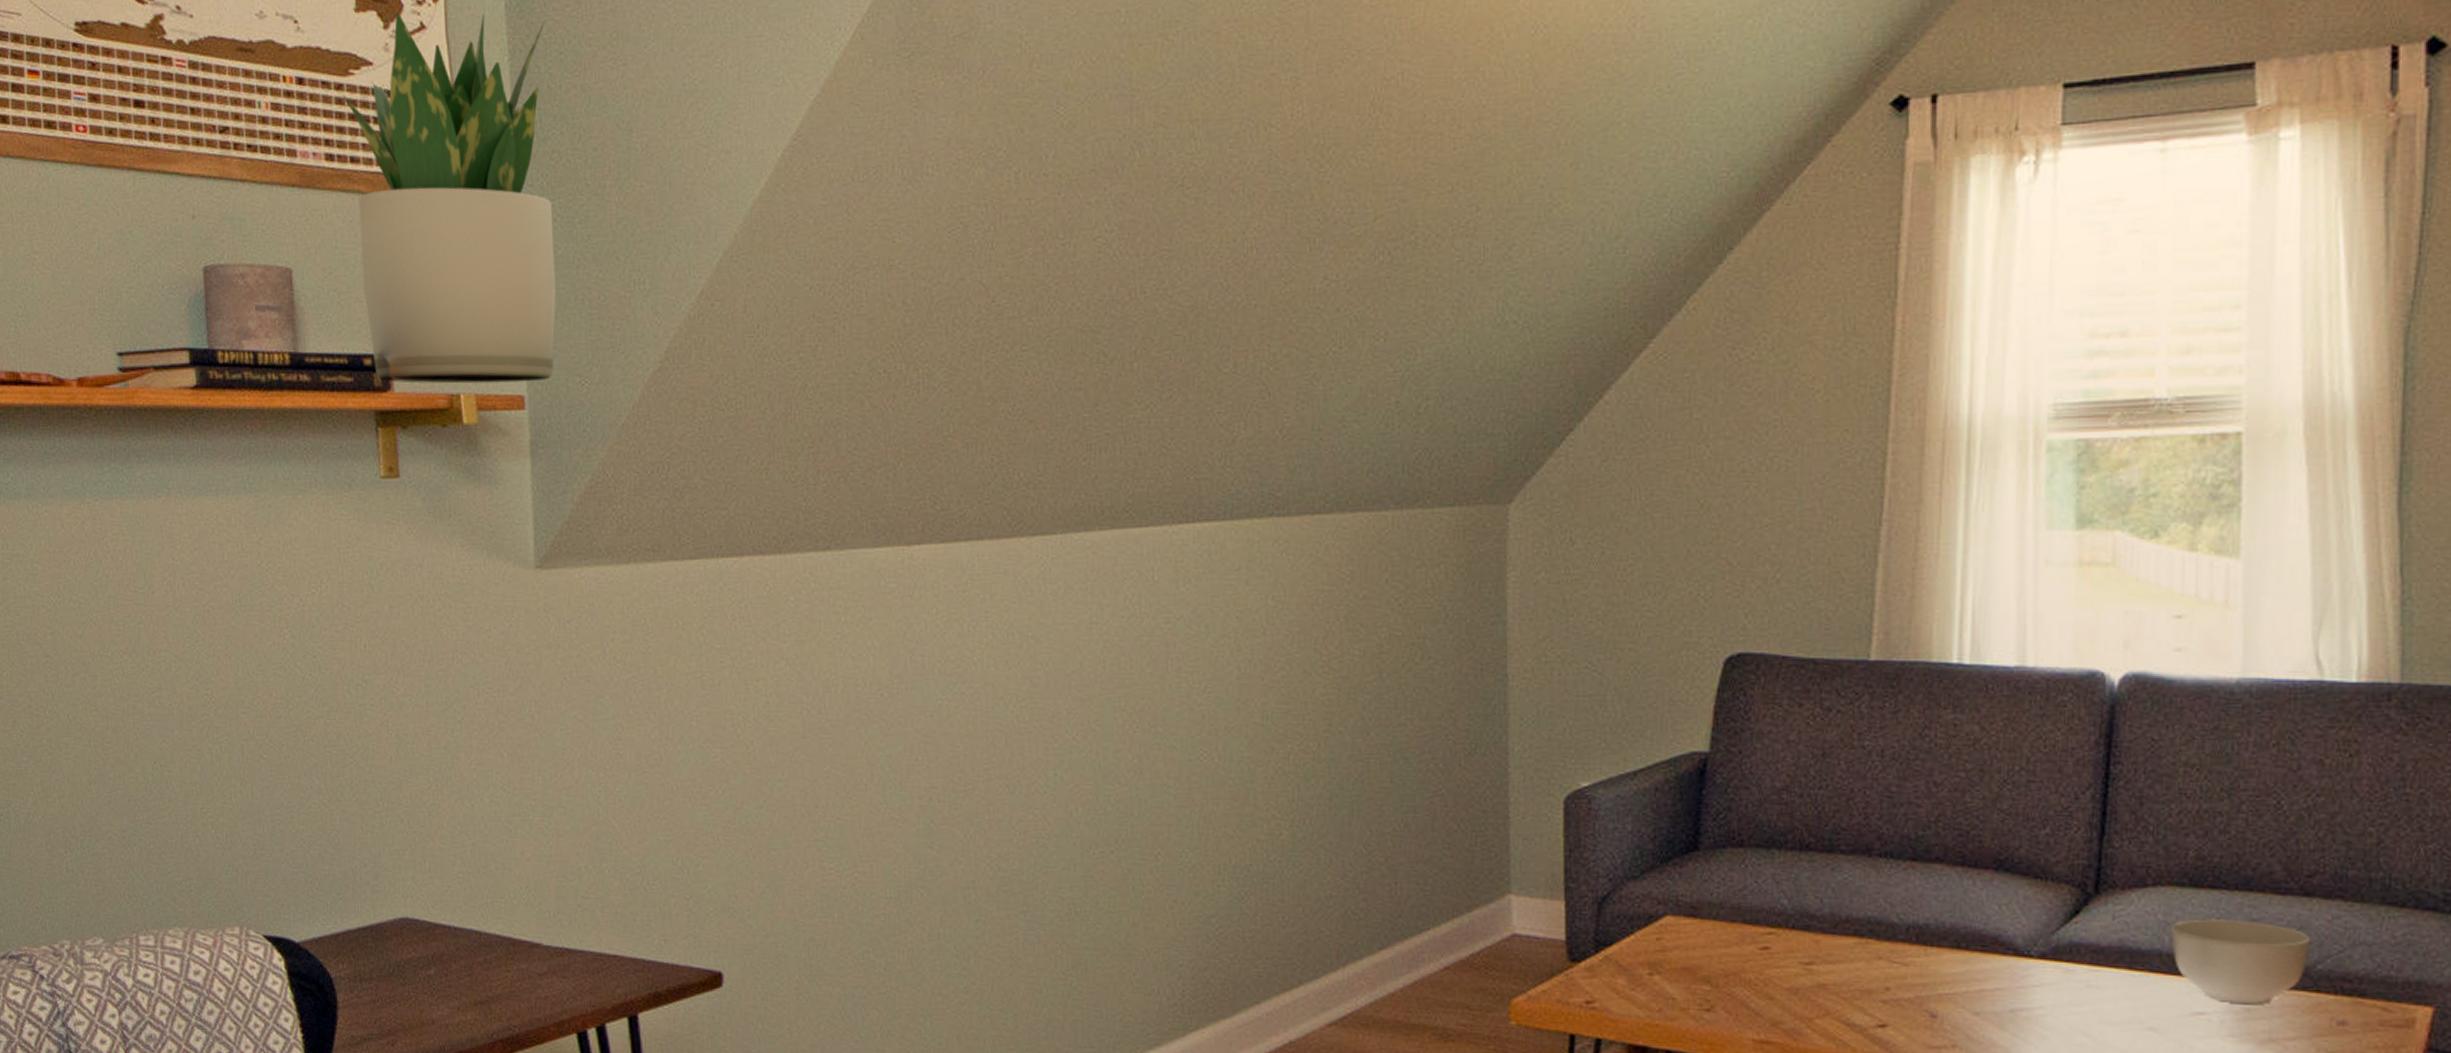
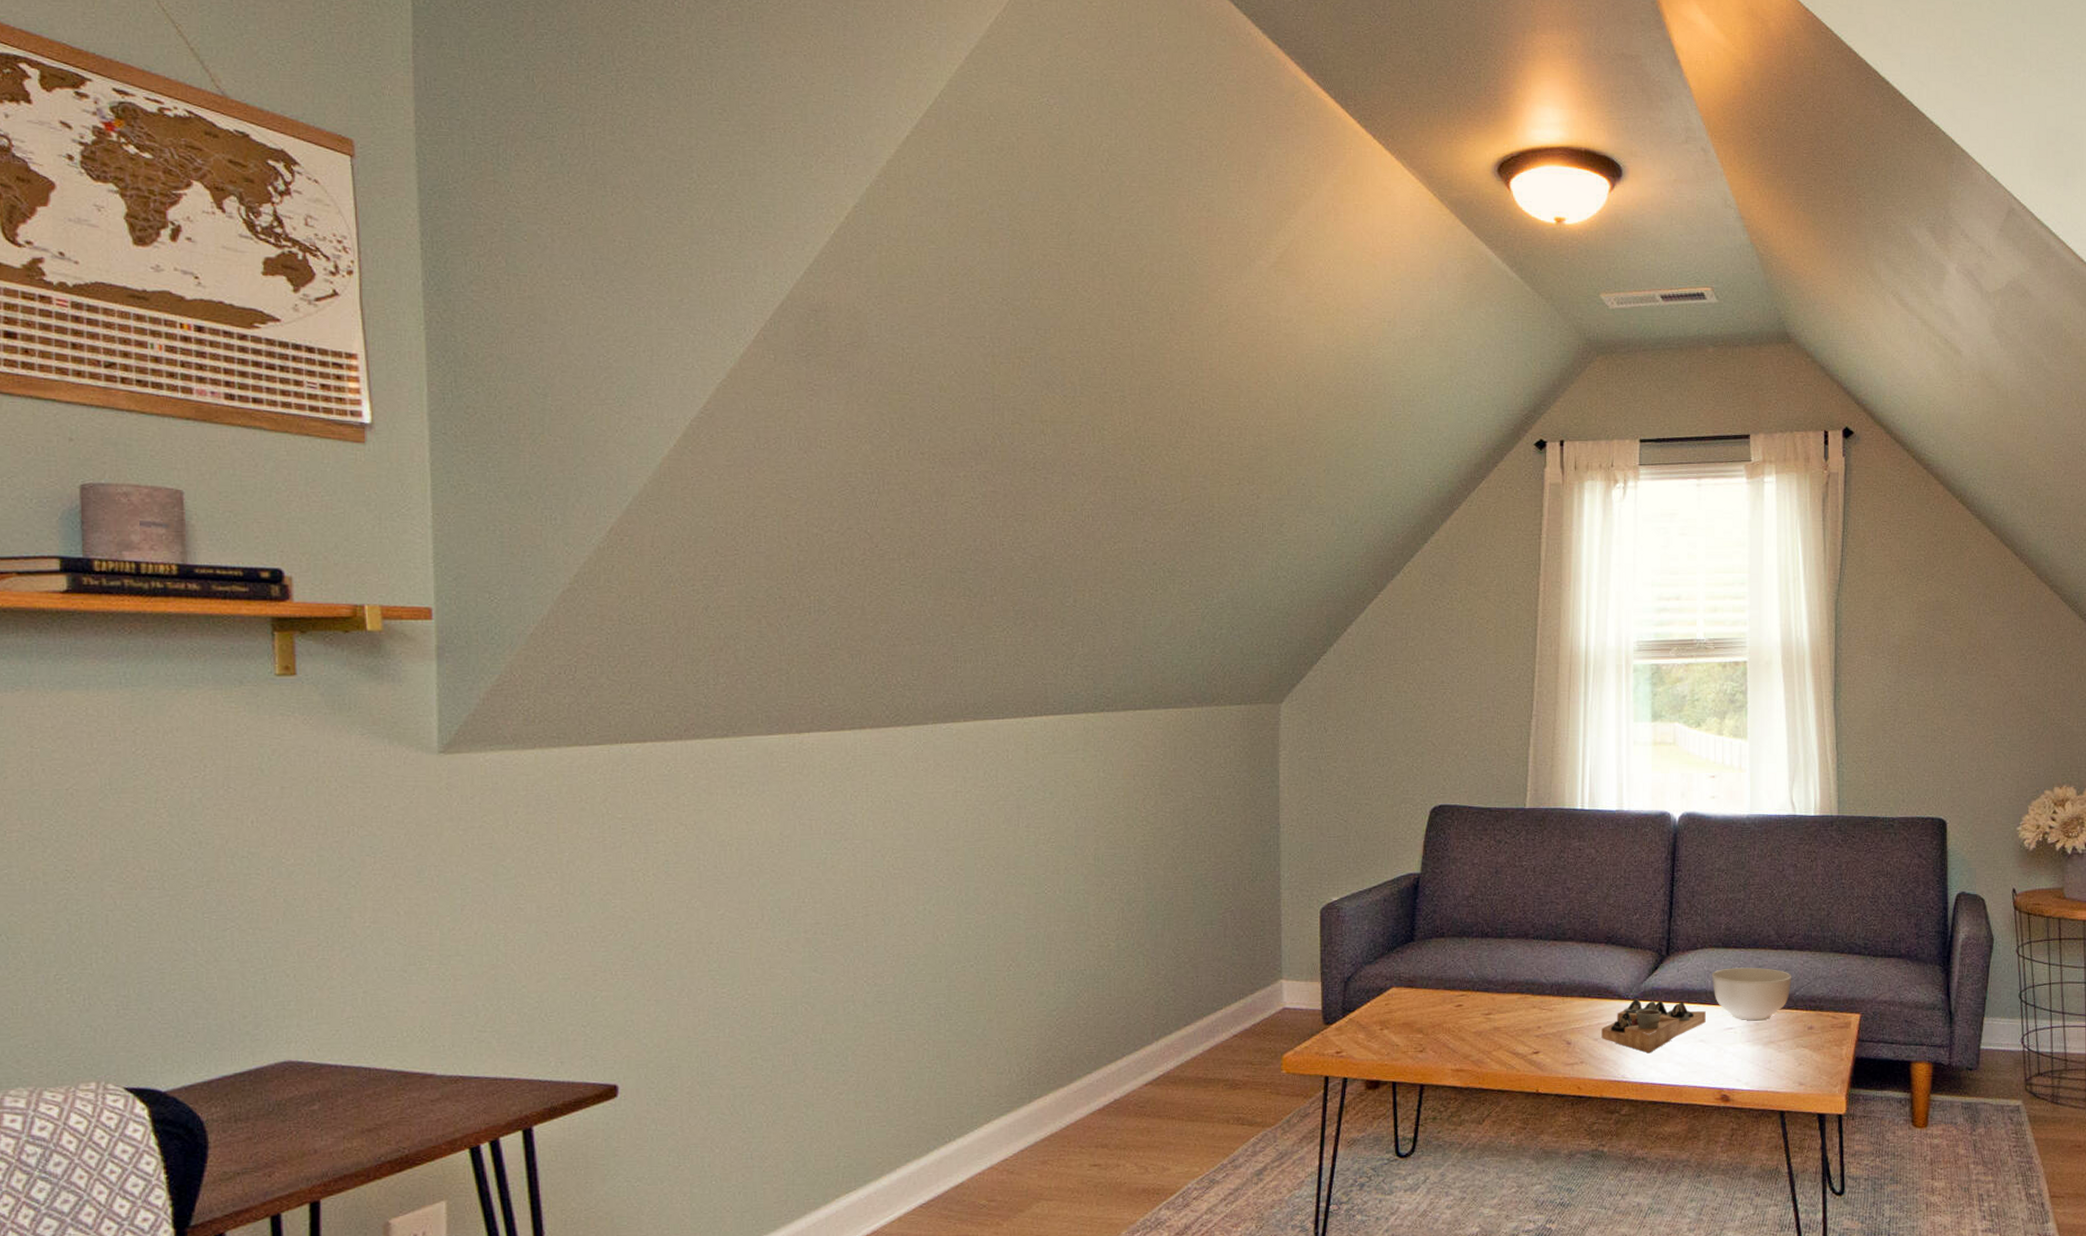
planter: present [343,12,556,384] -> none [246,279,467,597]
decorative tray: none [1985,956,2159,1042] -> present [1601,998,1706,1054]

